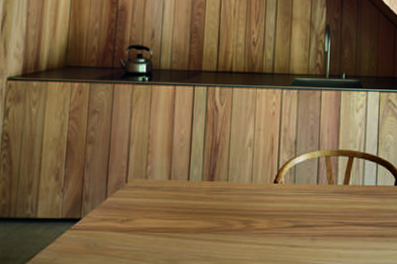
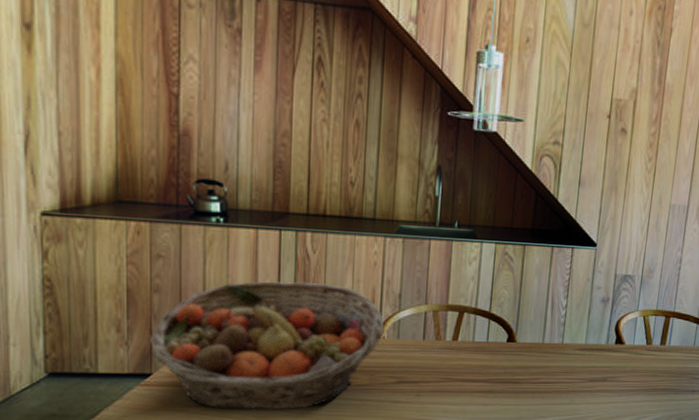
fruit basket: none [82,131,282,254] -> present [150,281,384,410]

